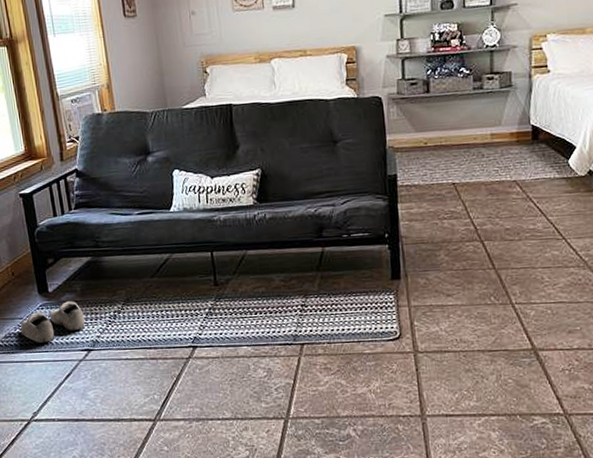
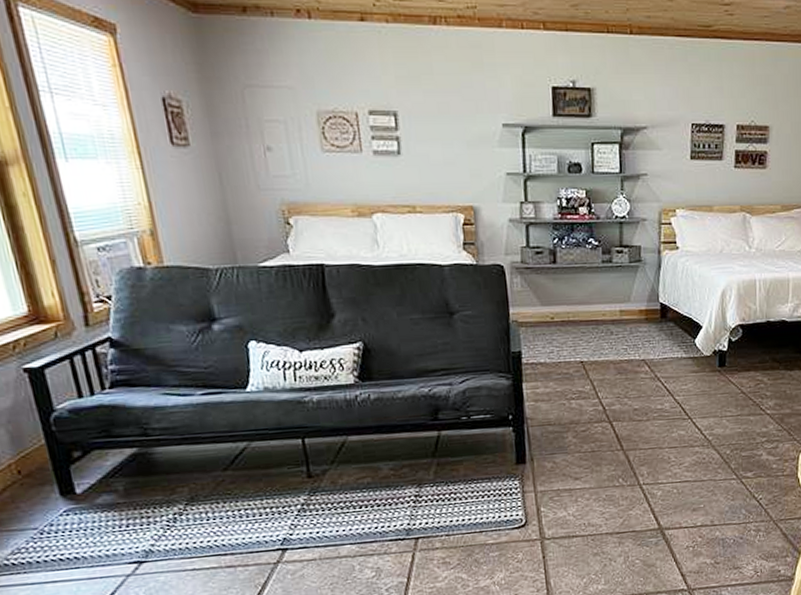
shoe: present [20,301,85,343] -> none [35,503,132,558]

